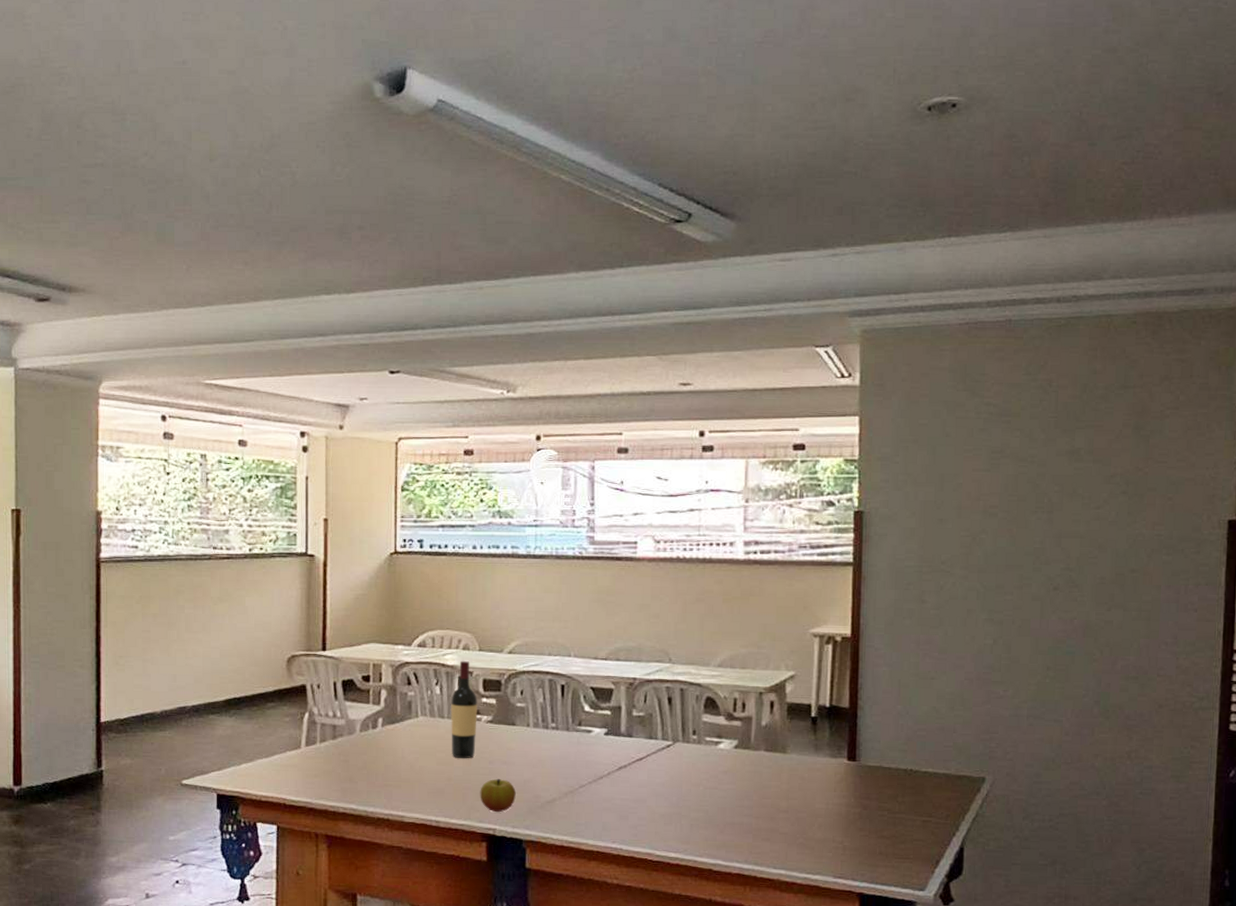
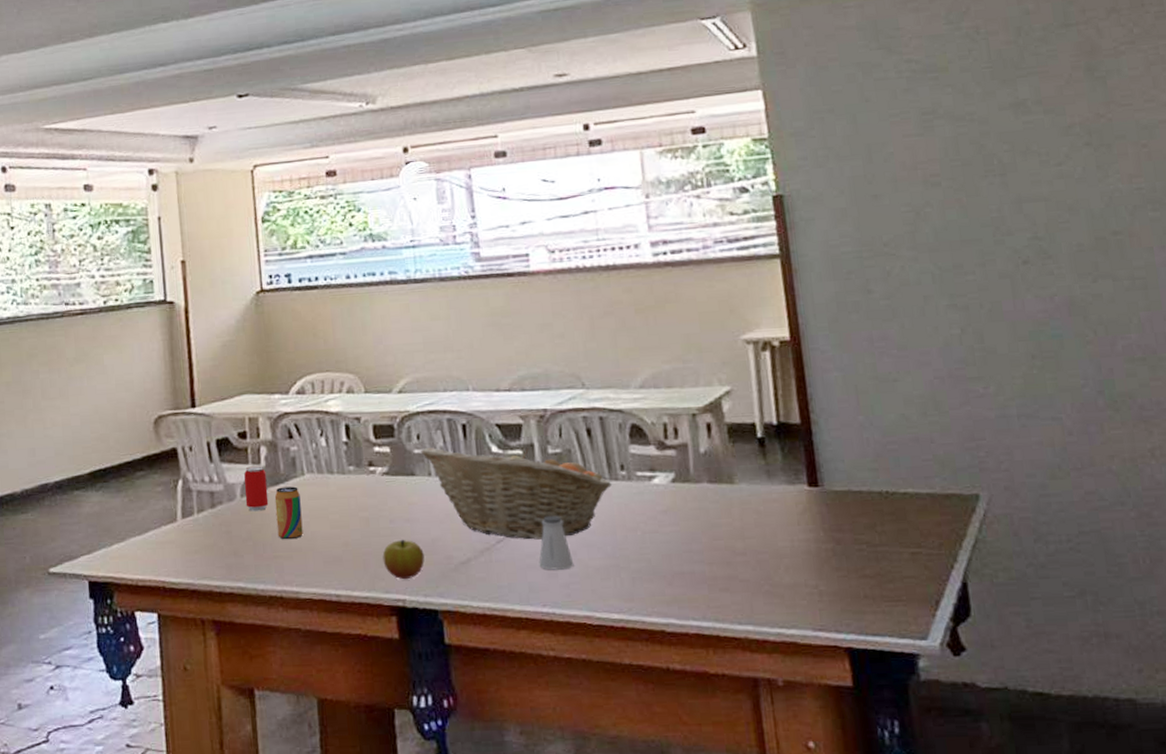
beverage can: none [364,706,384,745] -> present [244,466,269,512]
beverage can: none [389,726,413,772] -> present [274,486,303,540]
wine bottle: present [451,660,478,759] -> none [339,405,373,520]
fruit basket: none [522,703,683,787] -> present [420,447,612,540]
saltshaker: none [613,768,643,814] -> present [539,515,574,570]

